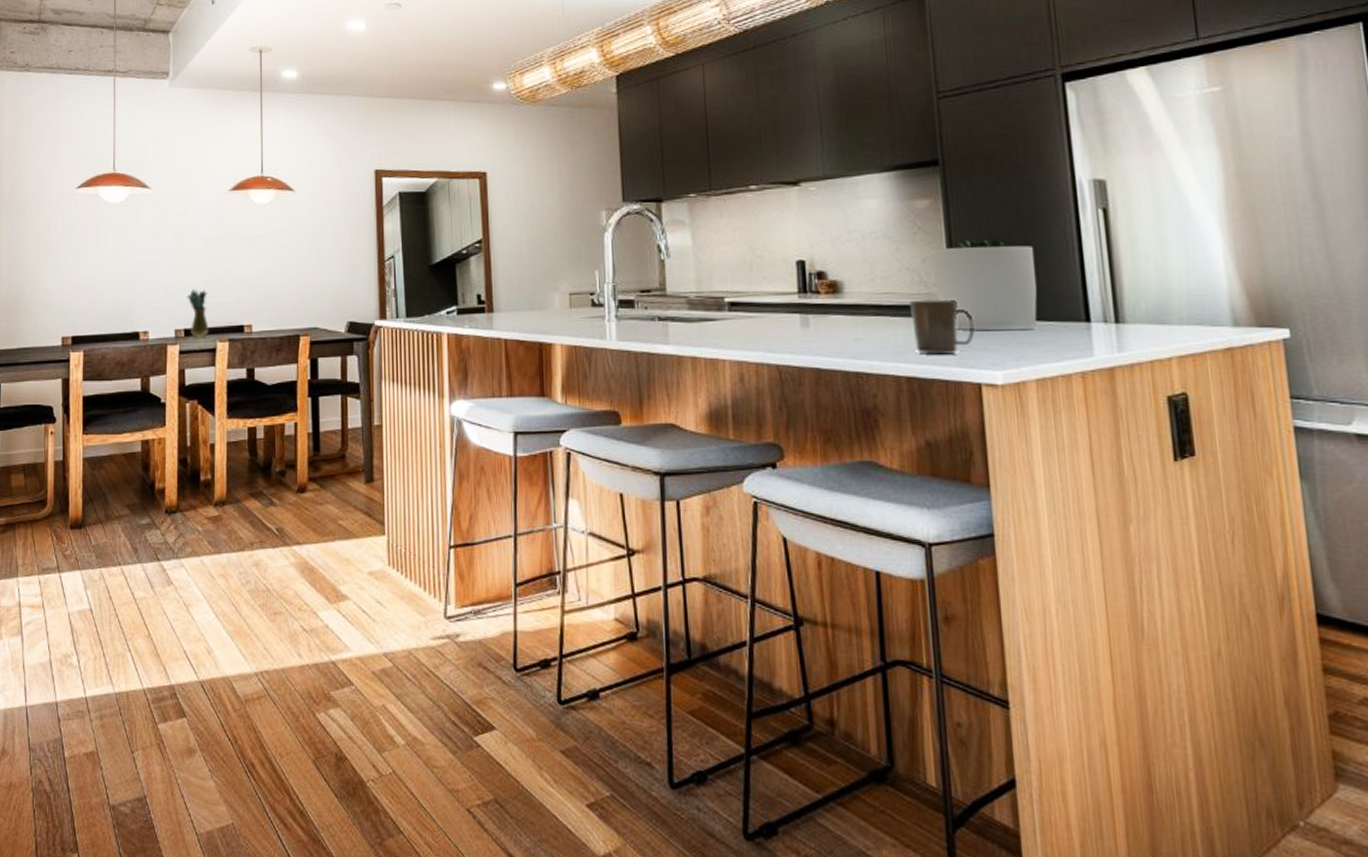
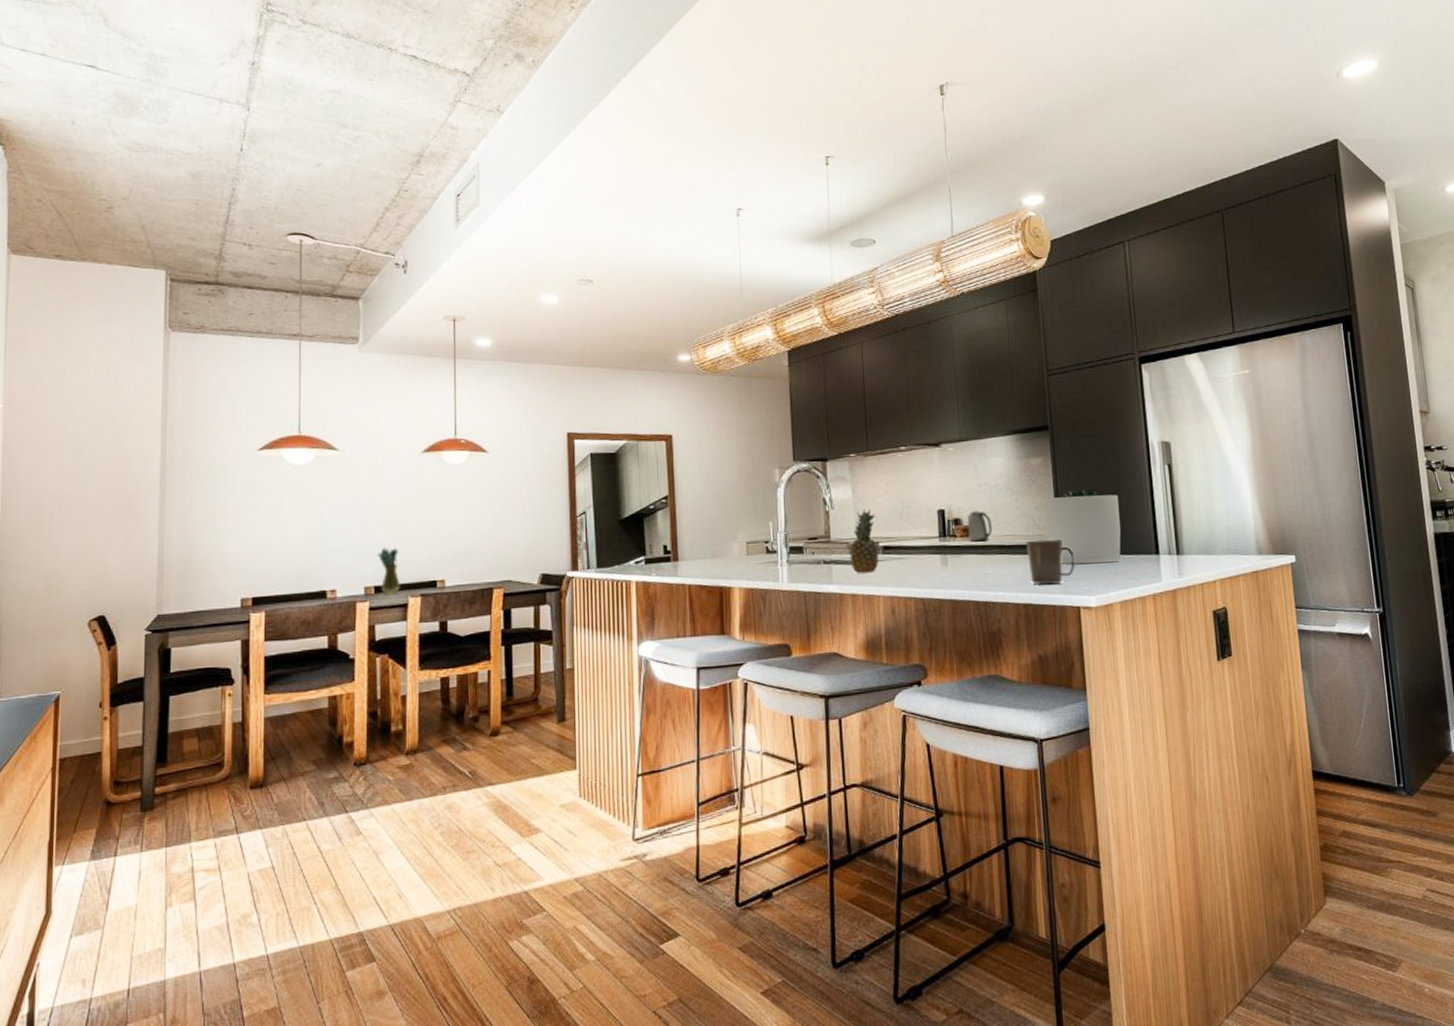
fruit: none [689,258,725,334] -> present [849,509,879,574]
kettle: none [833,263,866,300] -> present [967,511,993,542]

